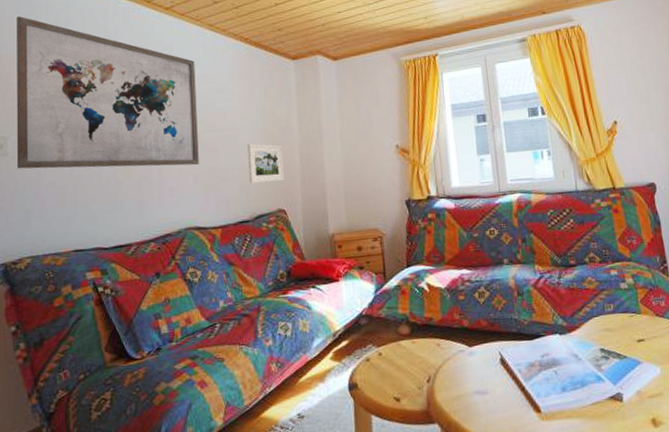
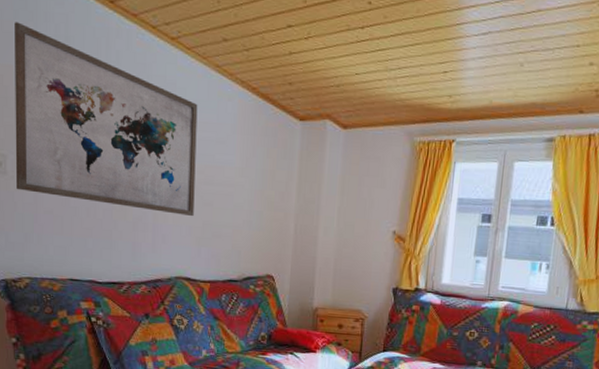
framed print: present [247,143,285,183] -> none [242,203,279,247]

